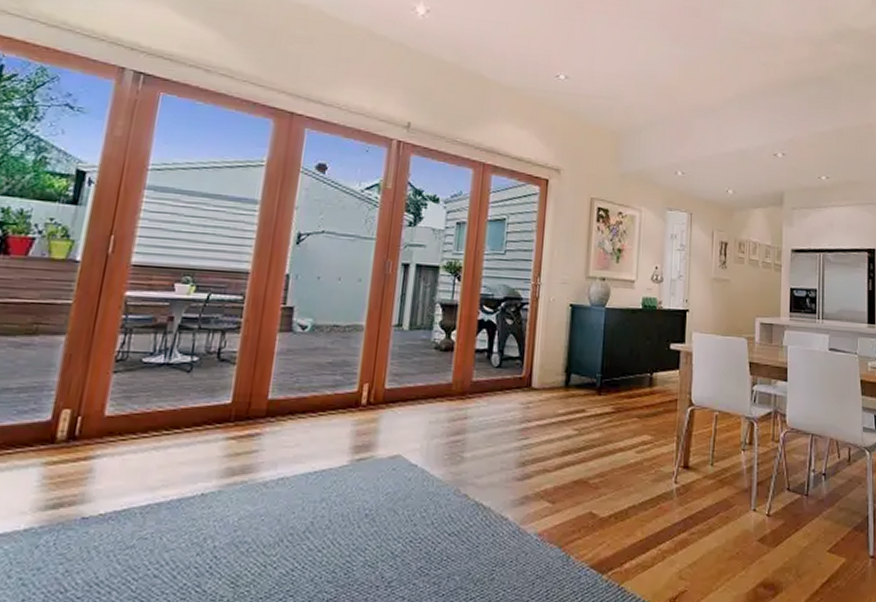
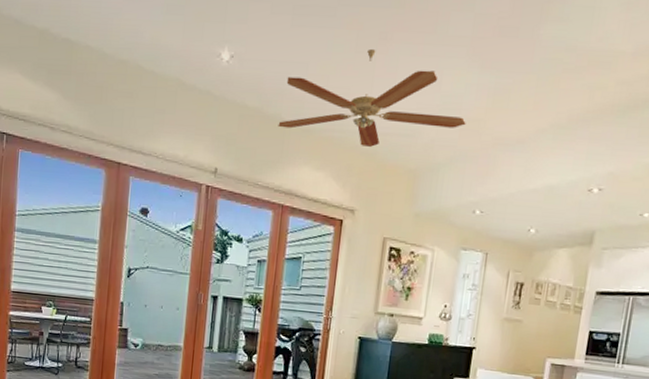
ceiling fan: none [478,15,662,107] -> present [278,48,466,147]

